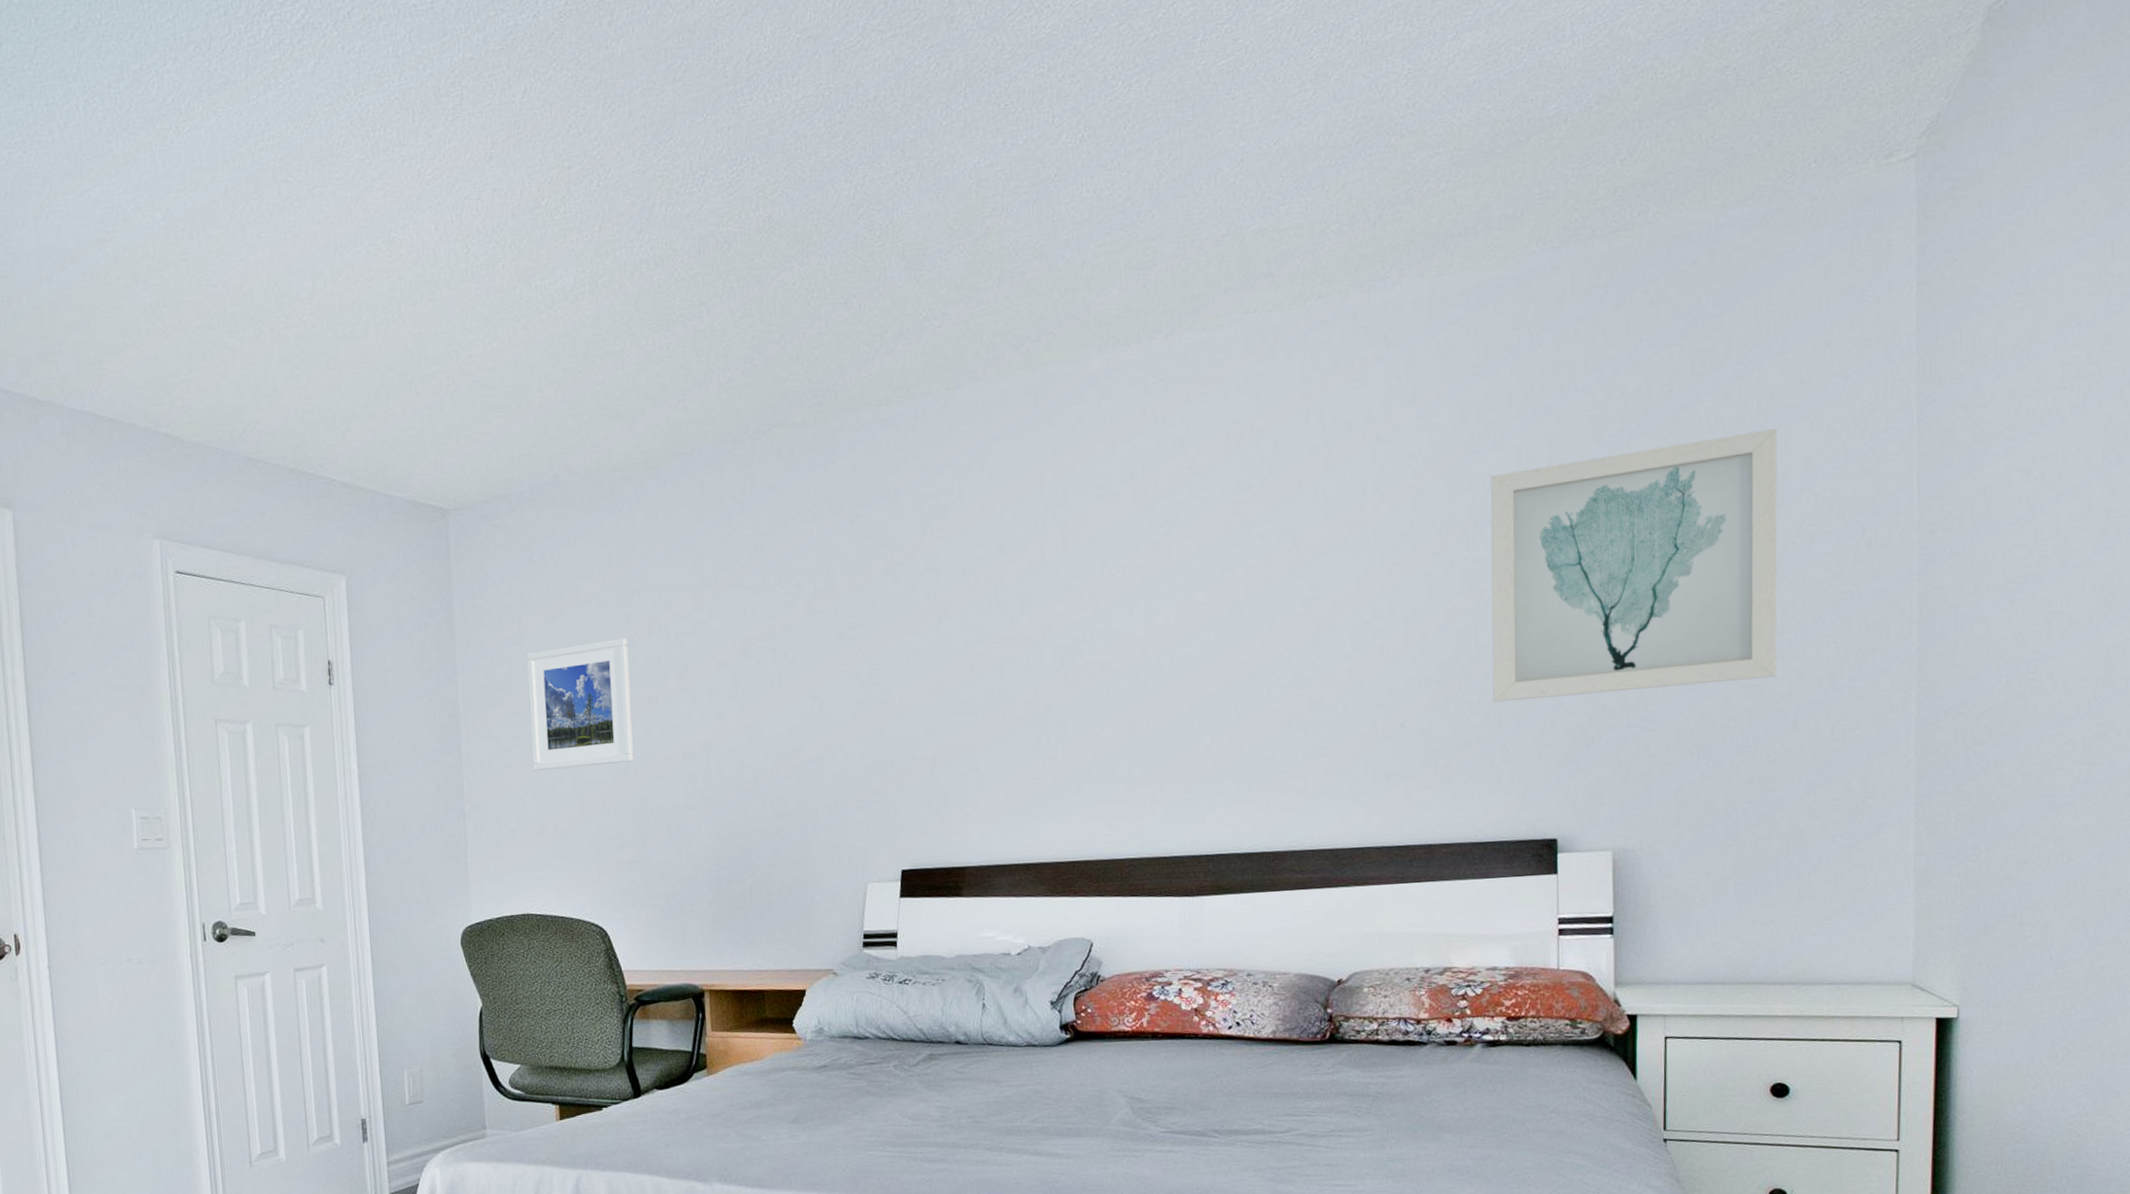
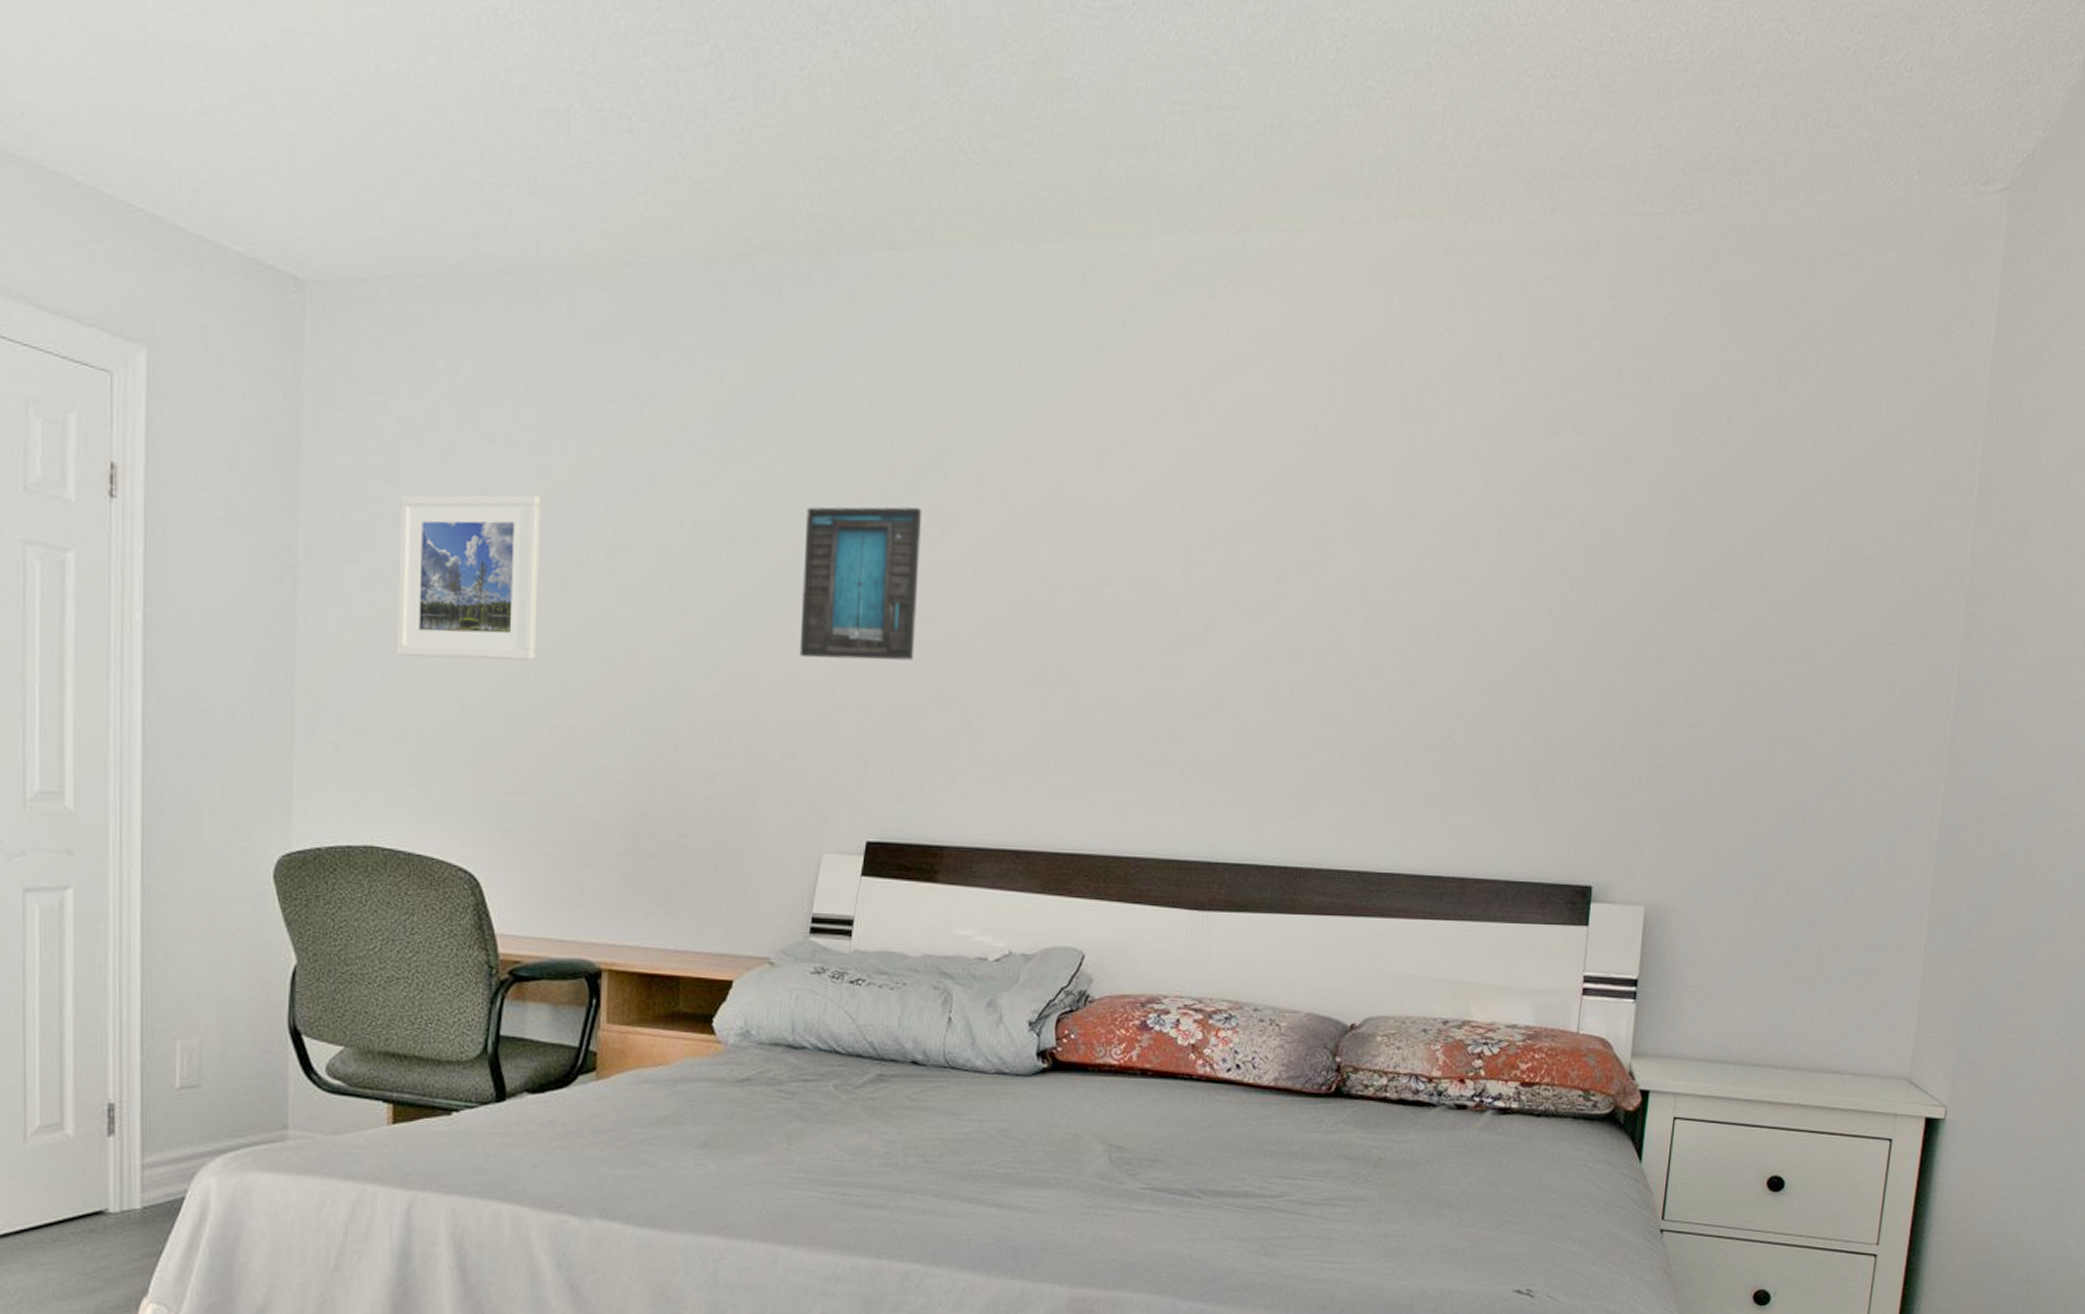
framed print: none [829,603,926,732] -> present [799,507,921,661]
wall art: present [1490,429,1778,703] -> none [1545,460,1852,734]

